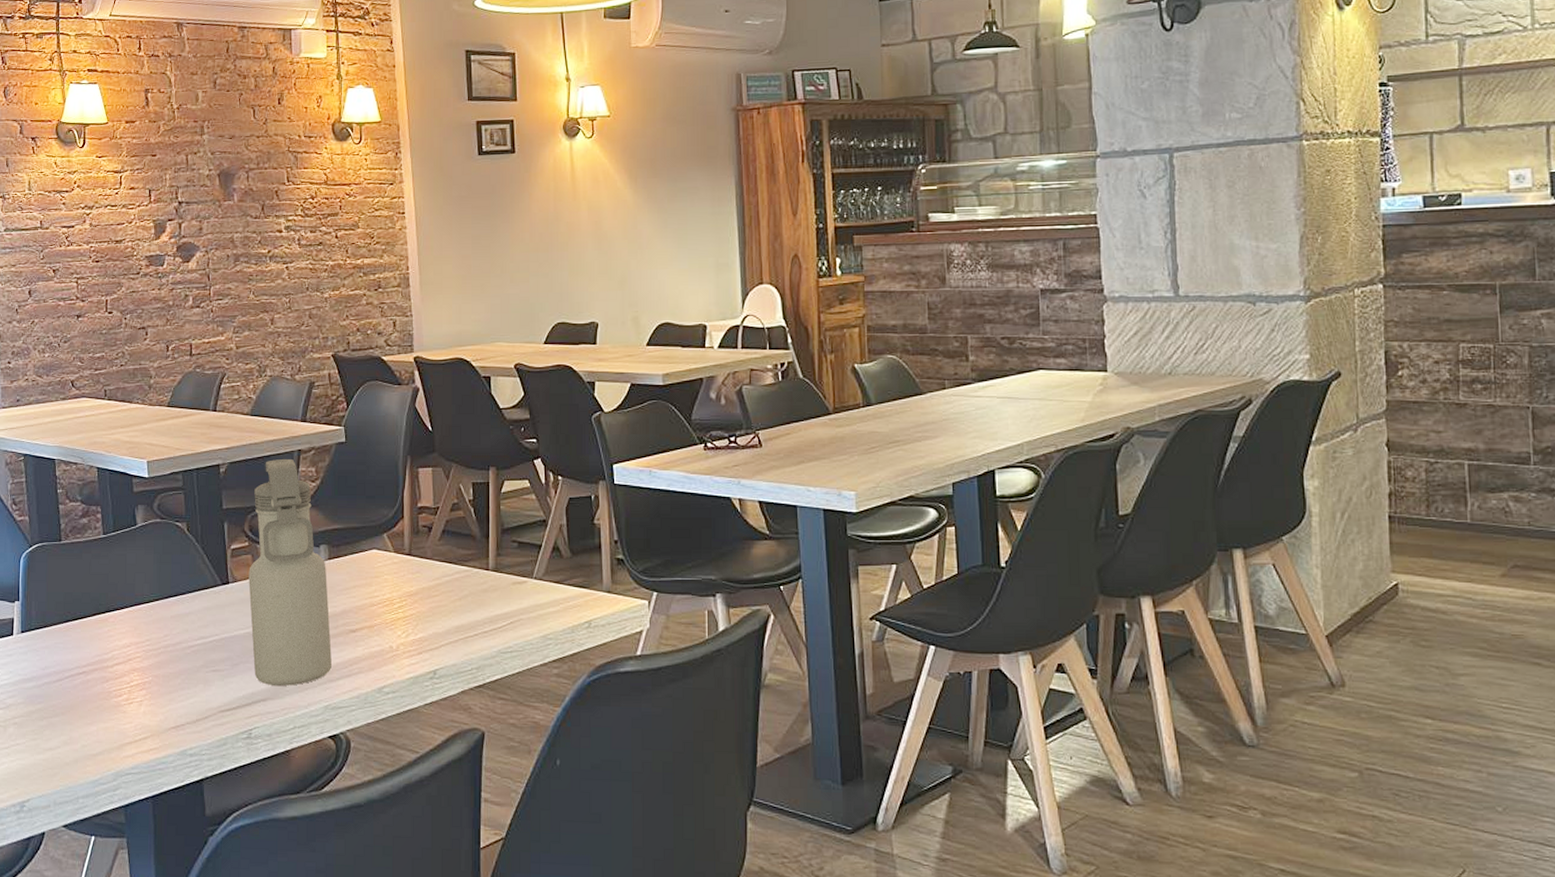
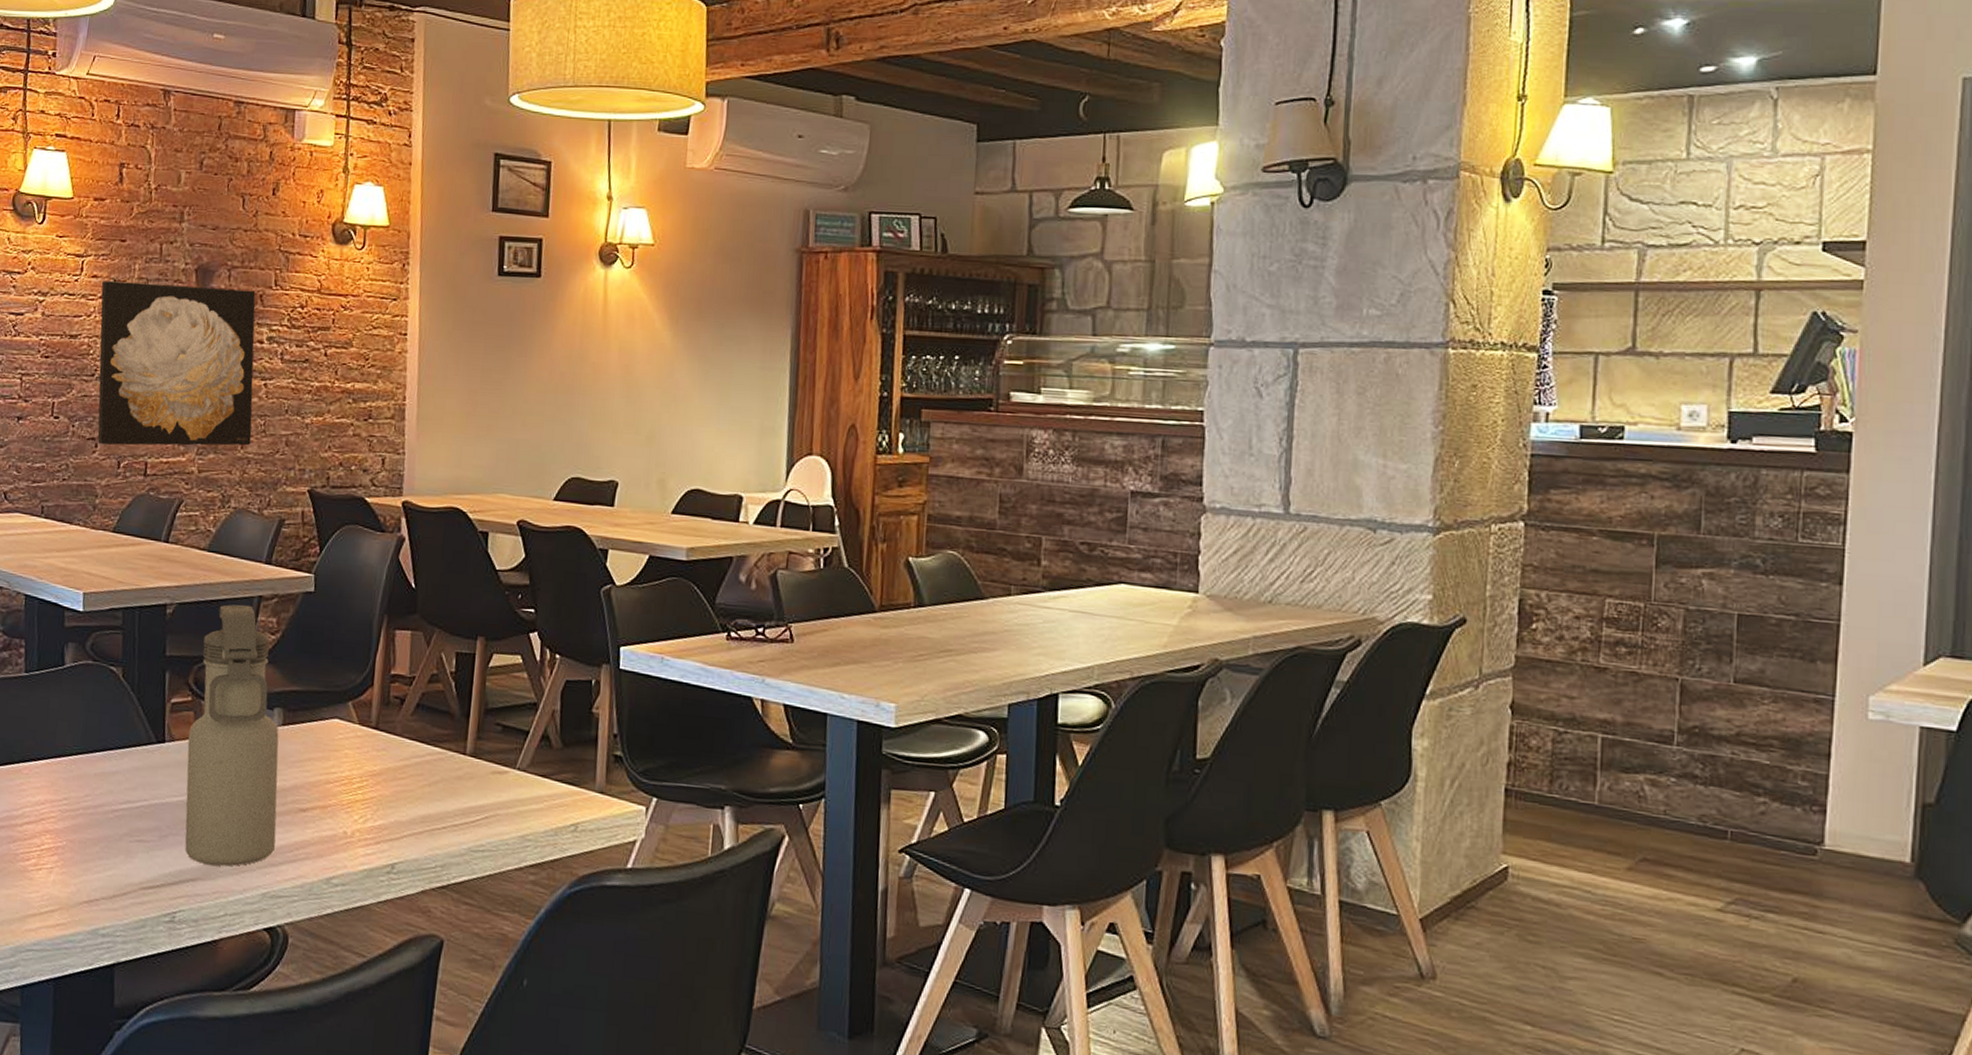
wall art: none [138,188,279,333] -> present [97,281,256,446]

